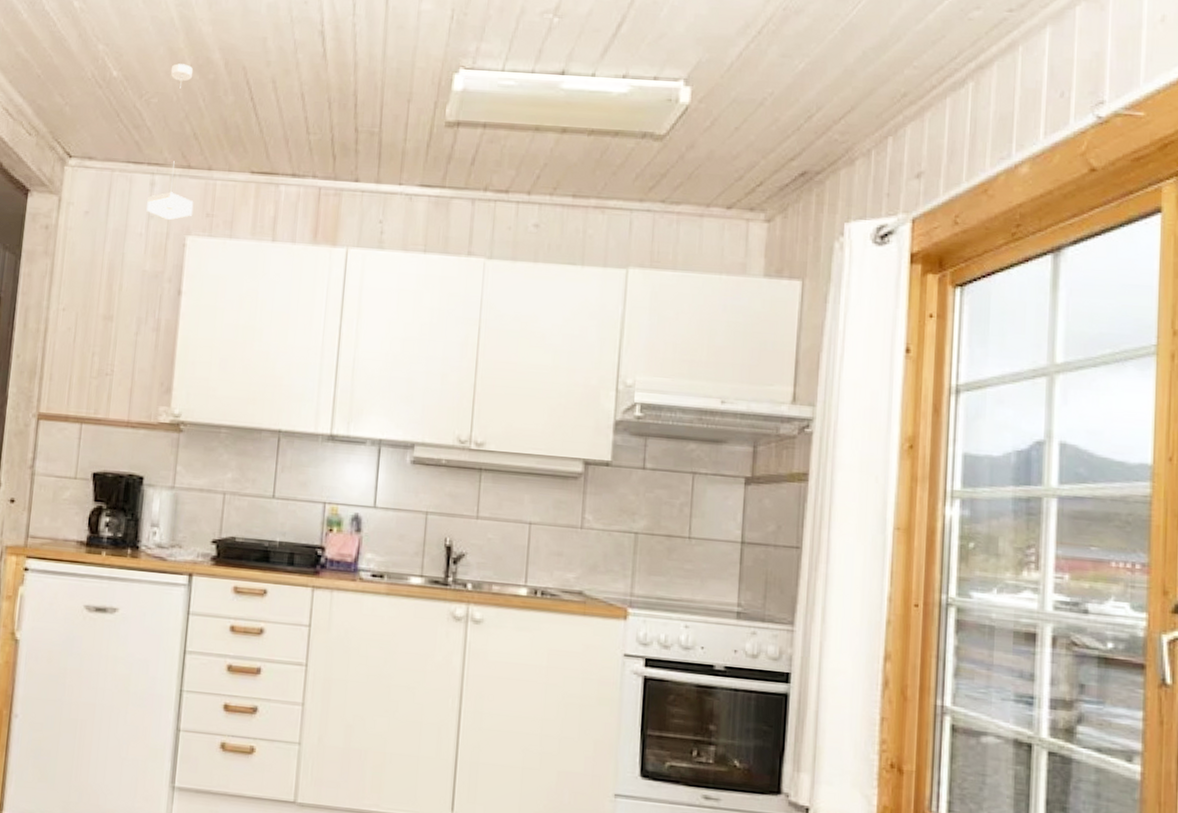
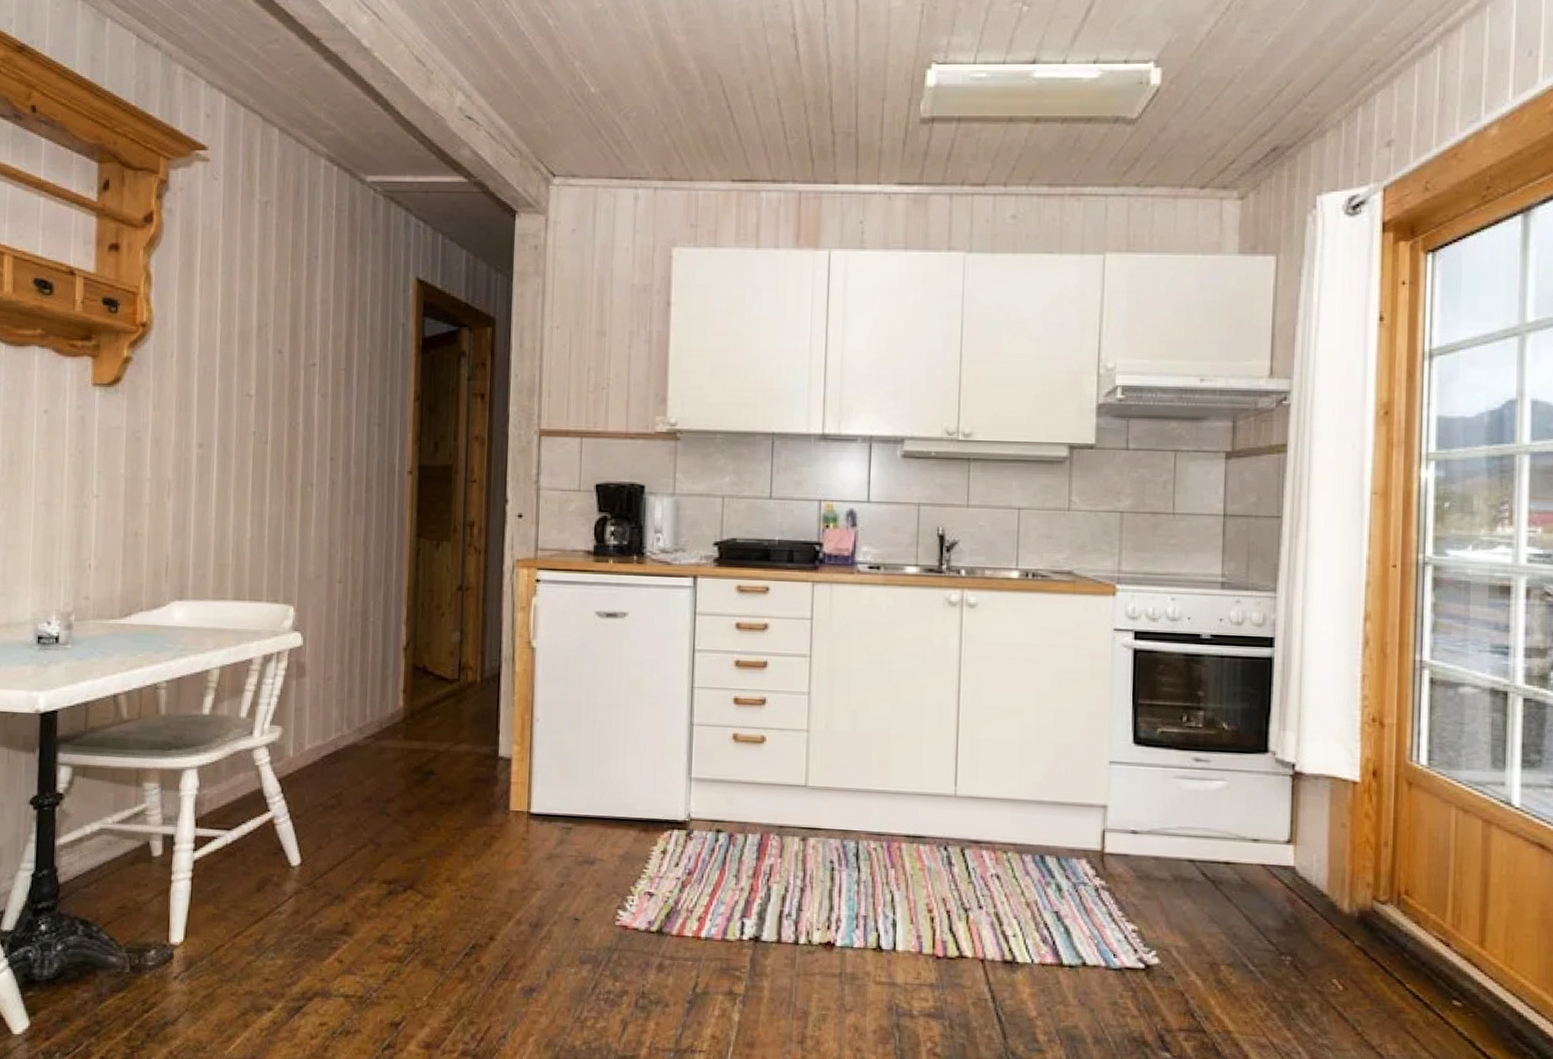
pendant lamp: present [146,63,194,221] -> none [632,76,678,234]

